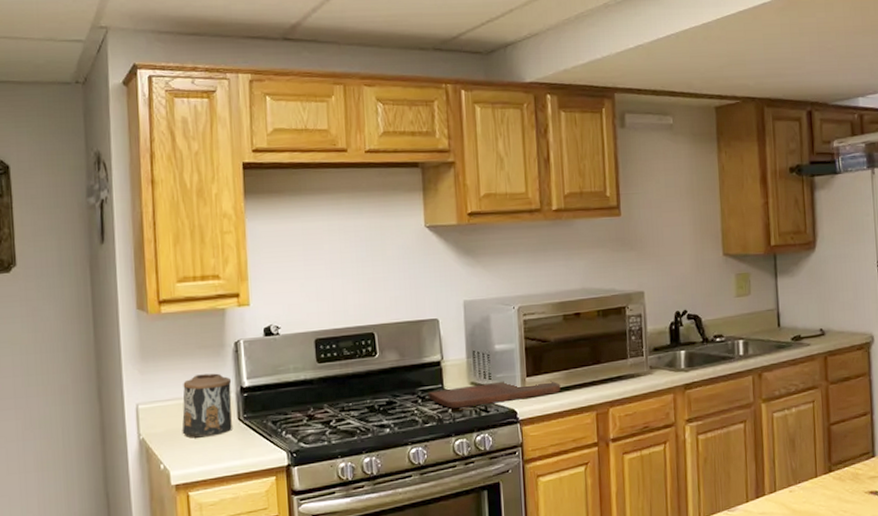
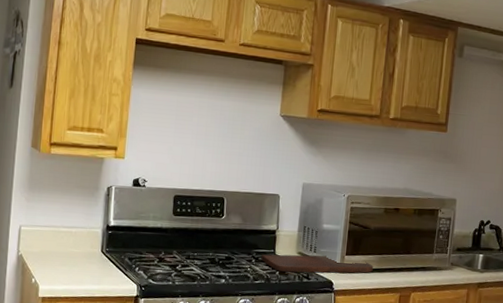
canister: present [182,373,232,438] -> none [53,209,101,263]

